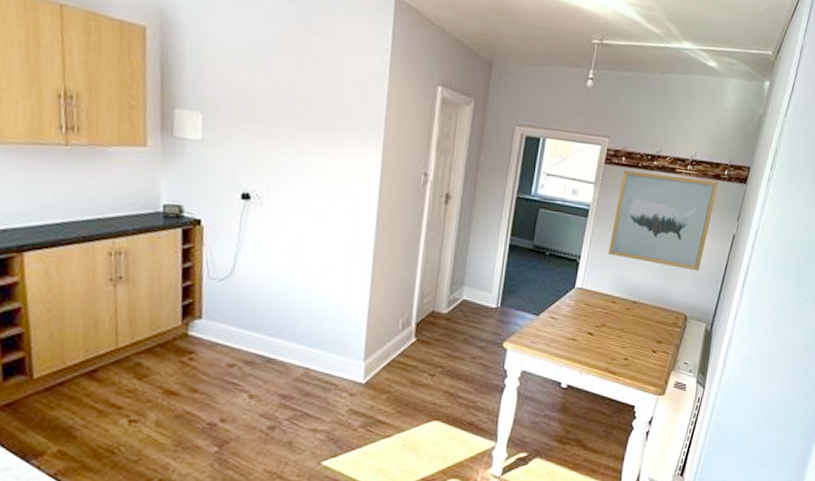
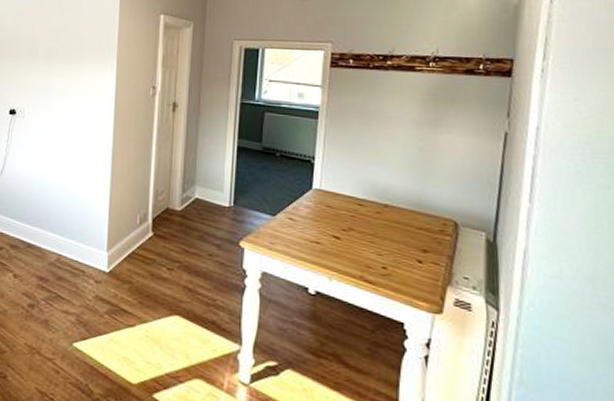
wall art: present [608,169,719,271] -> none [346,71,474,173]

